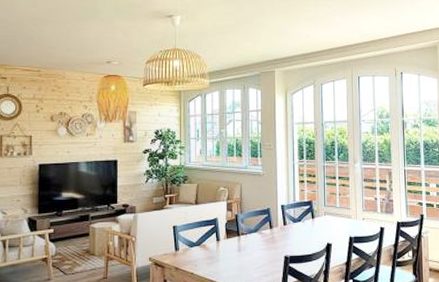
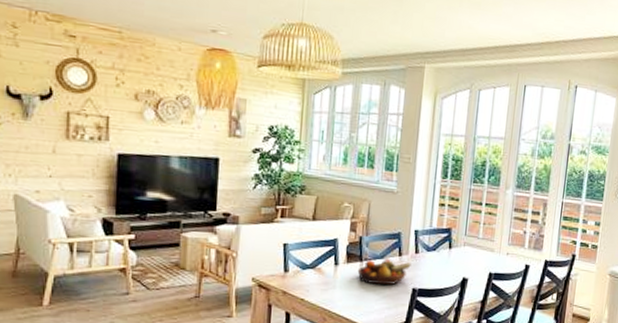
fruit bowl: none [236,233,281,256] -> present [357,260,411,285]

